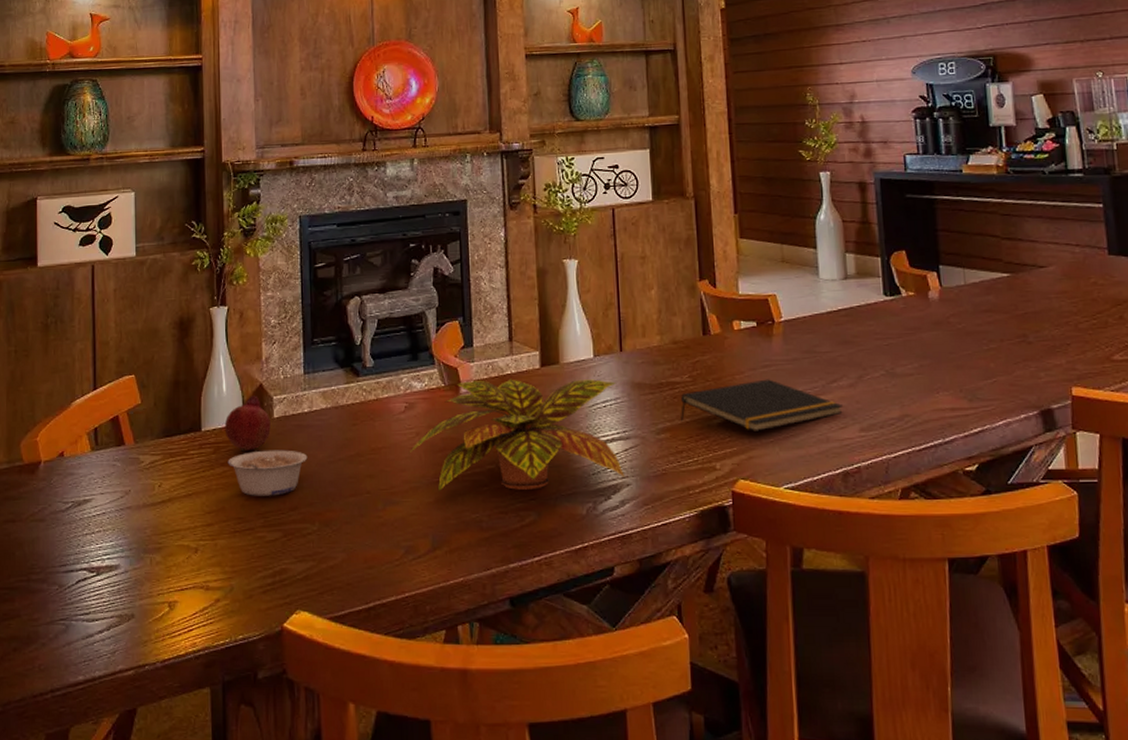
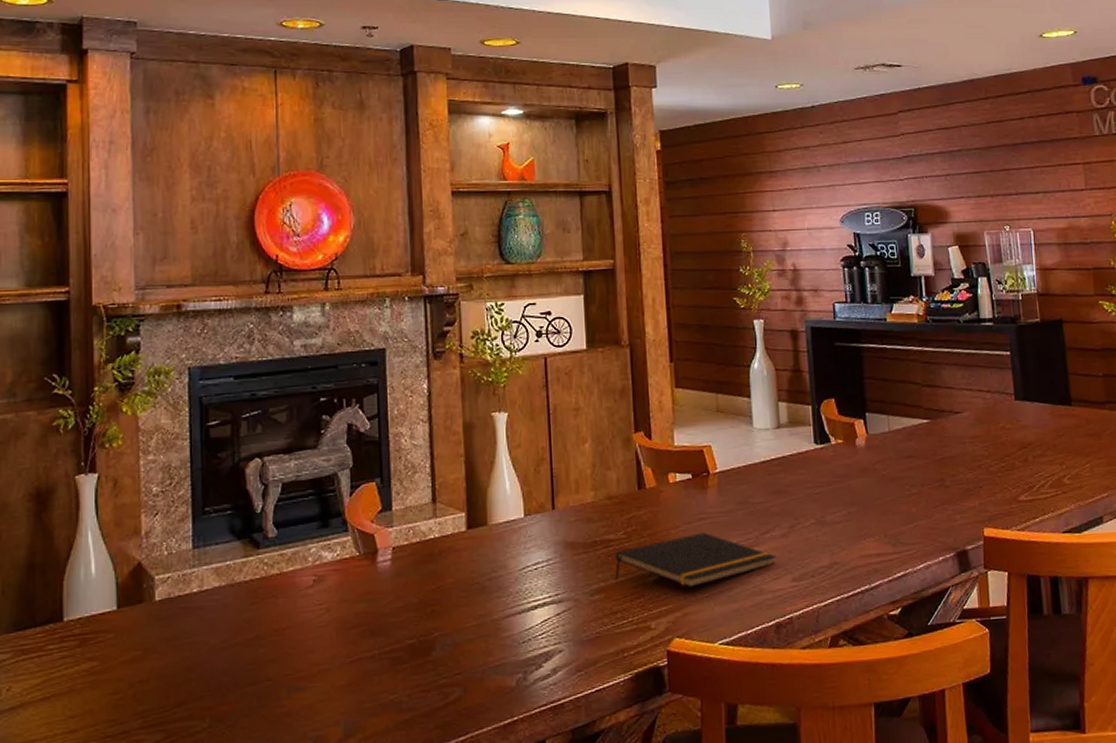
fruit: present [224,395,271,452] -> none [93,576,151,643]
legume: present [227,450,308,496] -> none [96,637,197,694]
plant: present [409,379,626,491] -> none [317,540,558,672]

